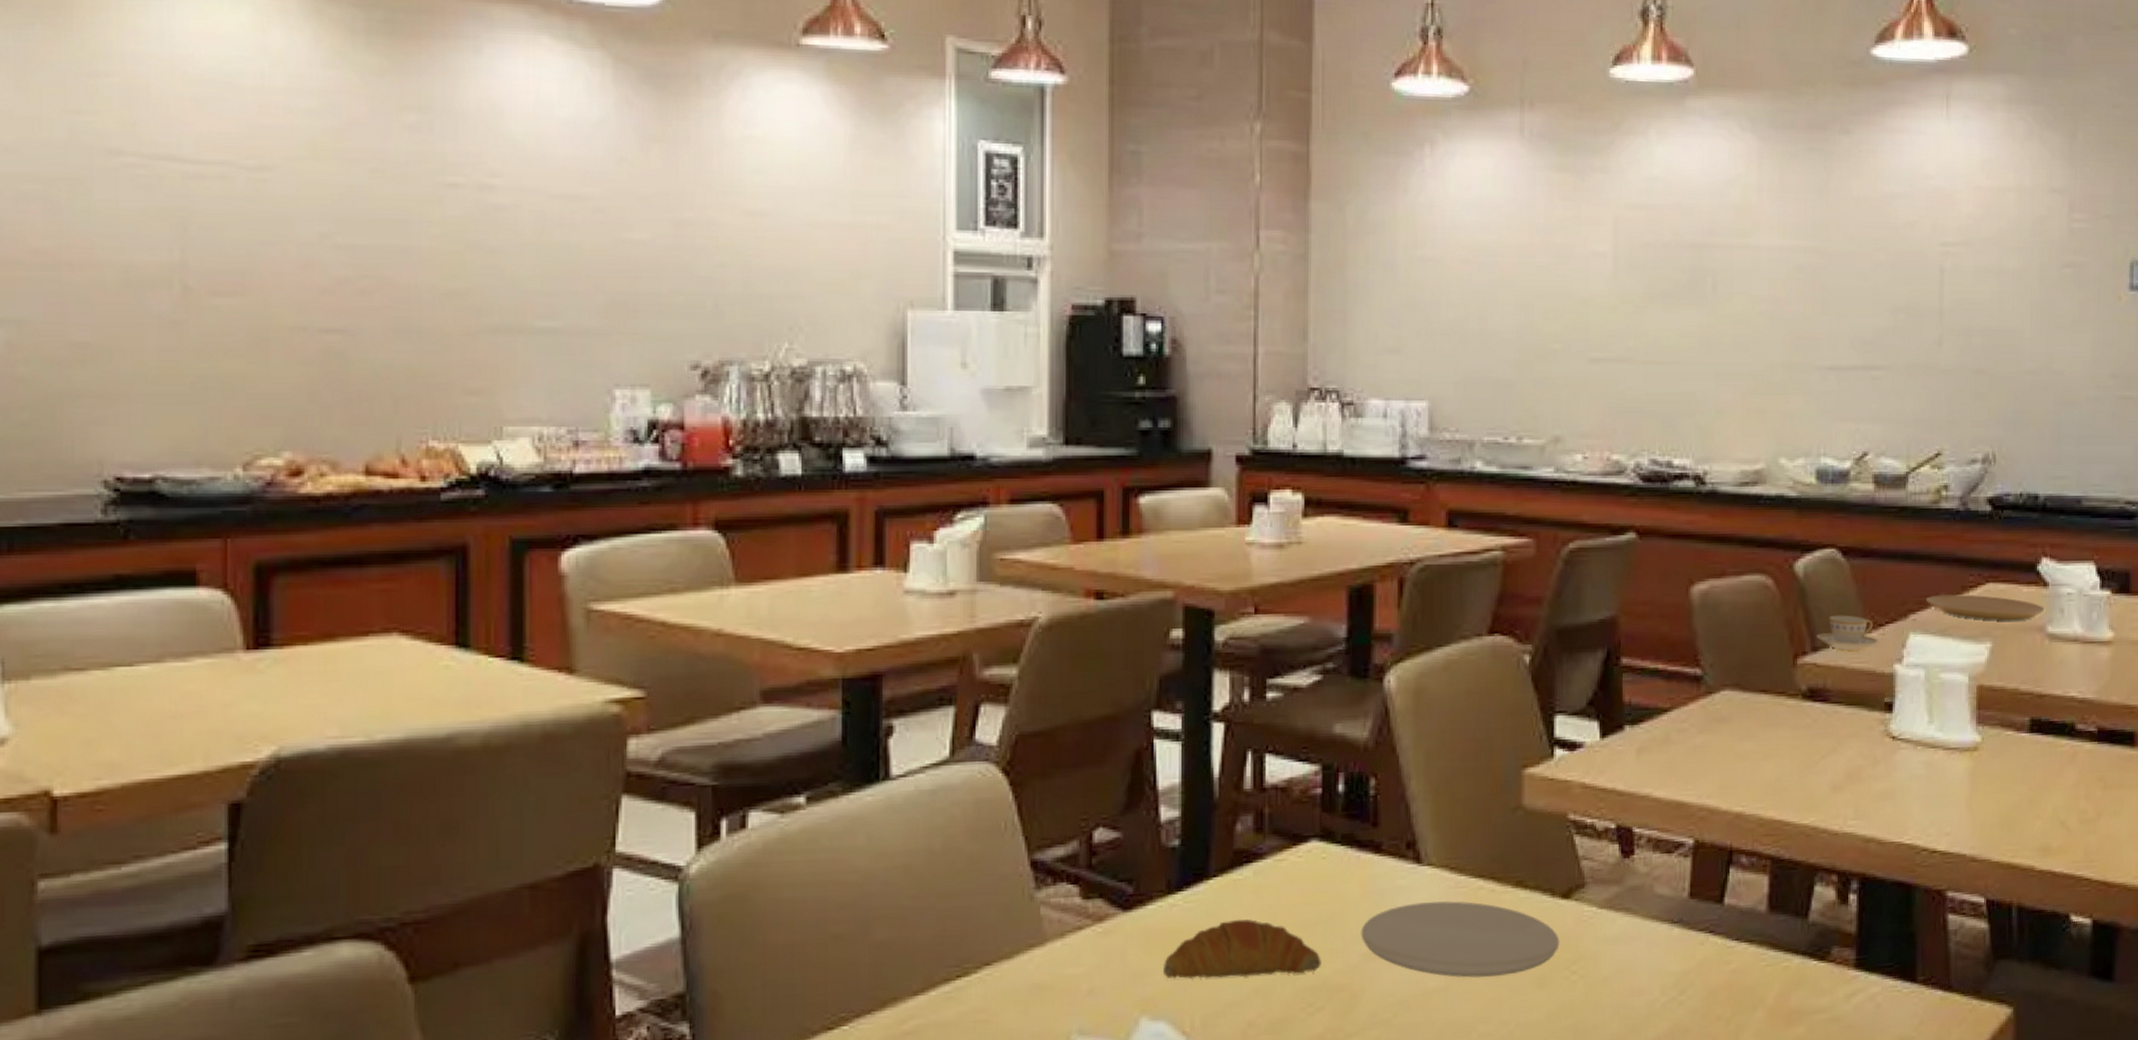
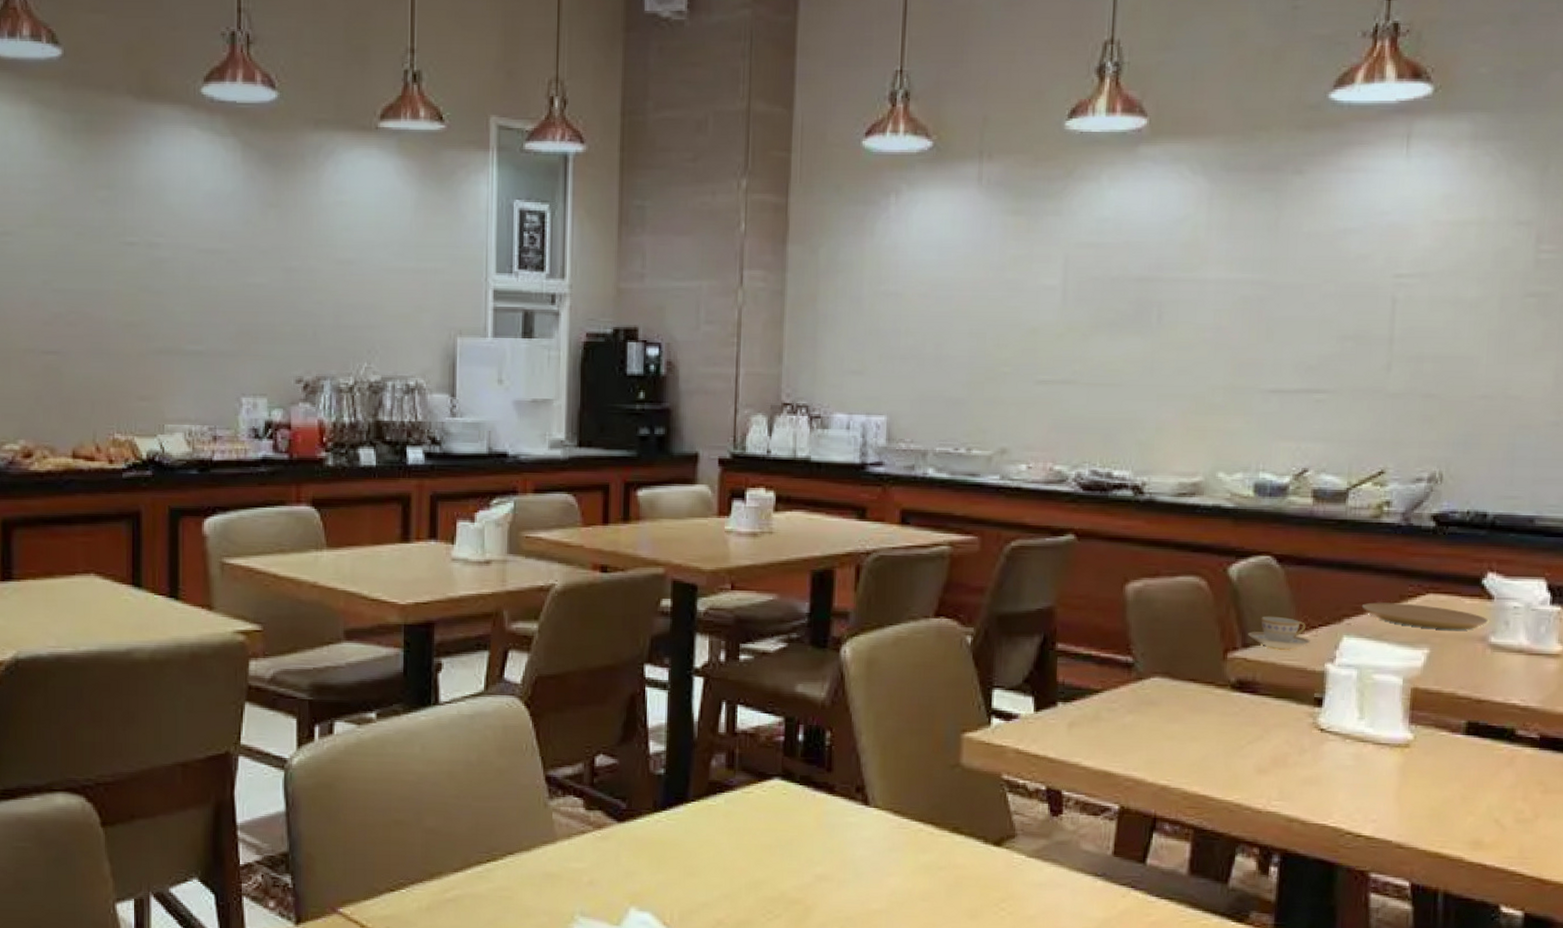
croissant: present [1162,919,1321,979] -> none [648,837,780,886]
plate: present [1361,901,1560,979] -> none [814,838,991,905]

